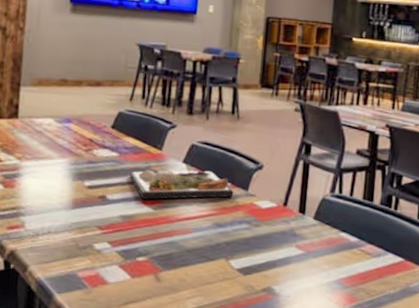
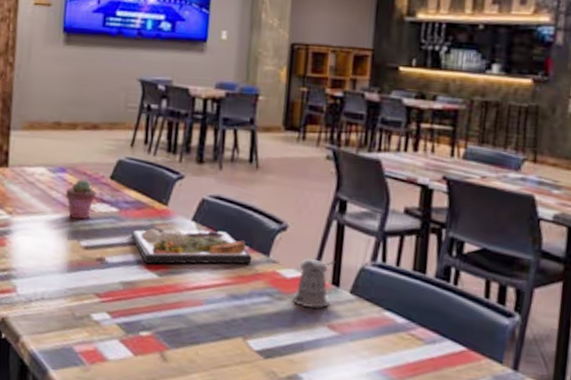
potted succulent: none [71,128,98,163] -> present [66,179,96,220]
pepper shaker: none [267,191,302,233] -> present [292,258,336,309]

